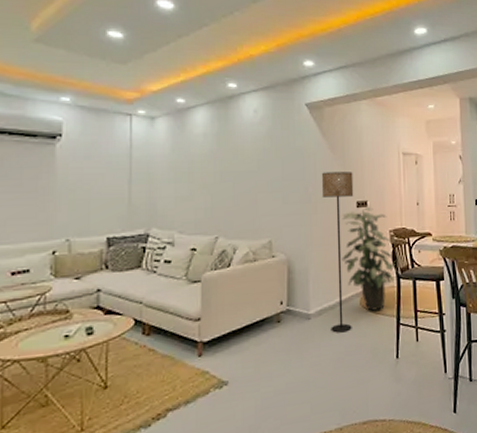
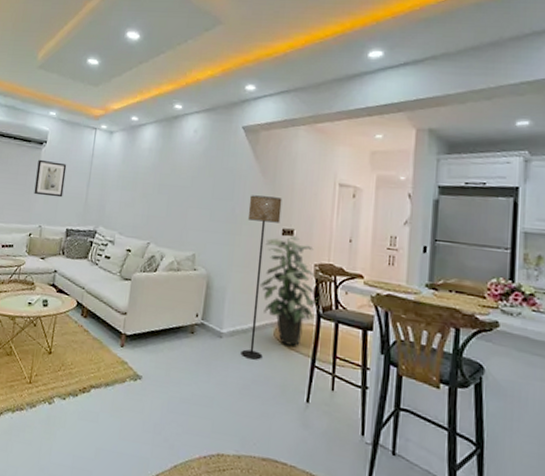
wall art: none [51,157,96,202] -> present [34,159,67,198]

